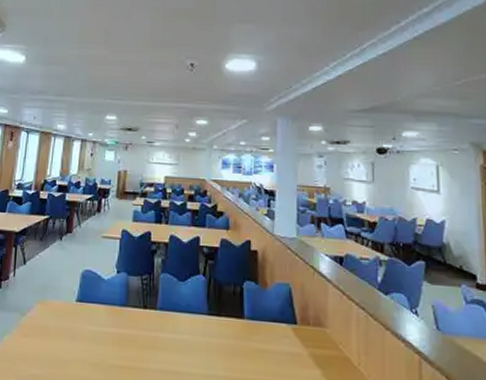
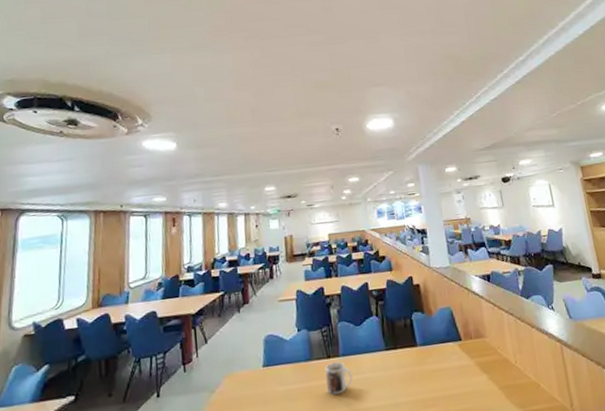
mug: none [137,314,167,349] -> present [325,361,353,395]

